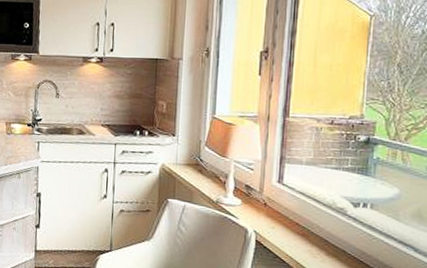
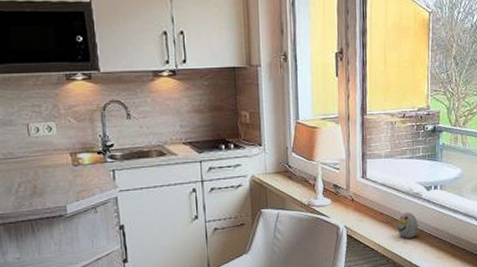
decorative egg: none [314,227,340,257] -> present [397,212,418,238]

